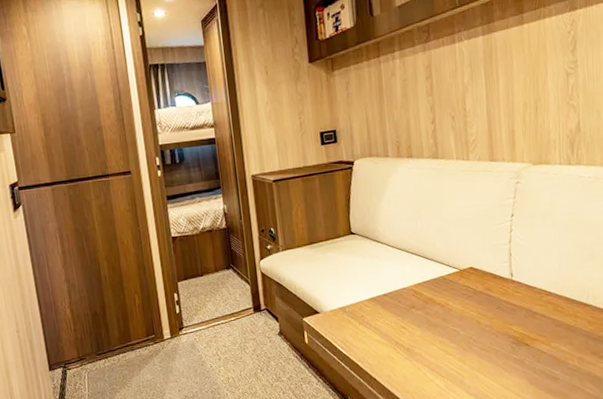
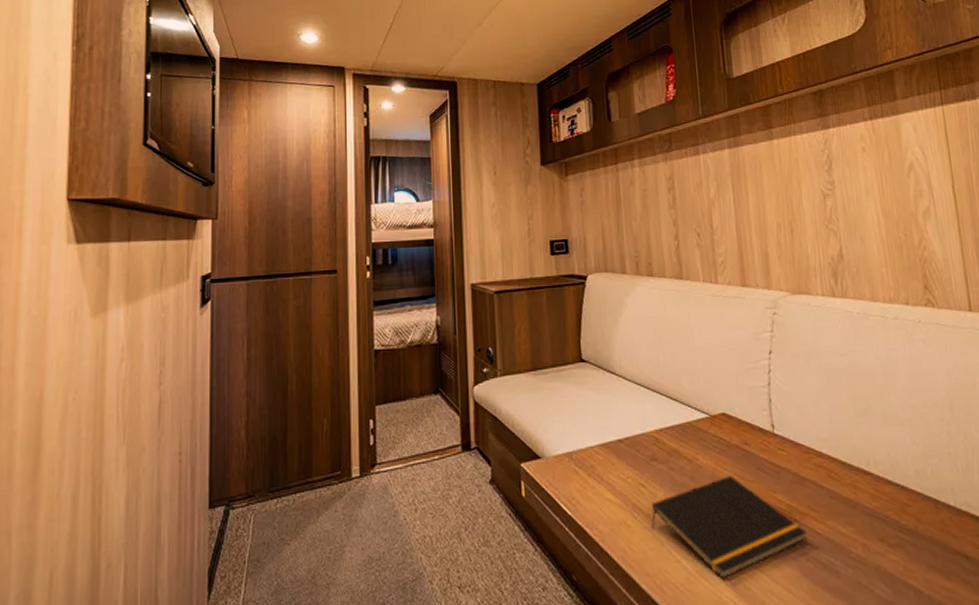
notepad: none [410,315,535,391] -> present [651,476,807,579]

